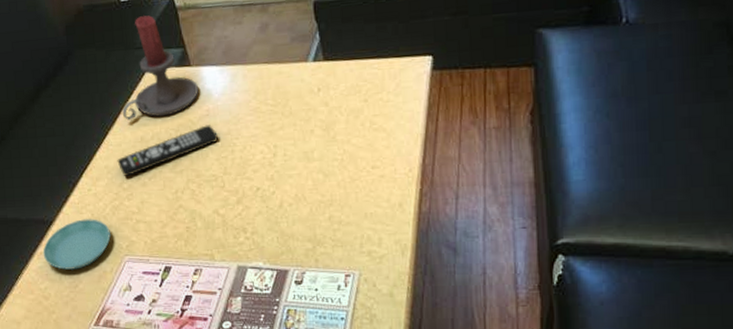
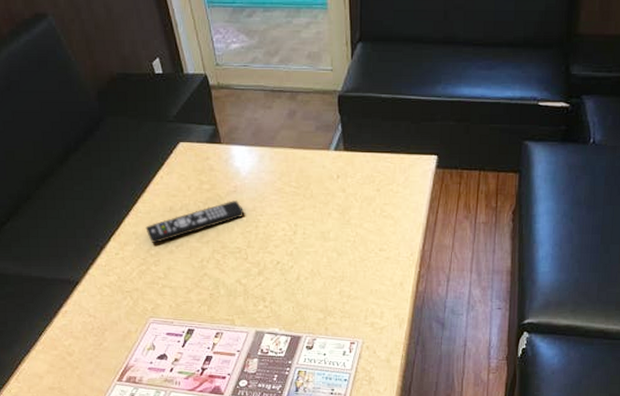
saucer: present [43,219,111,271] -> none [68,281,137,329]
candle holder: present [122,15,198,120] -> none [152,90,227,190]

